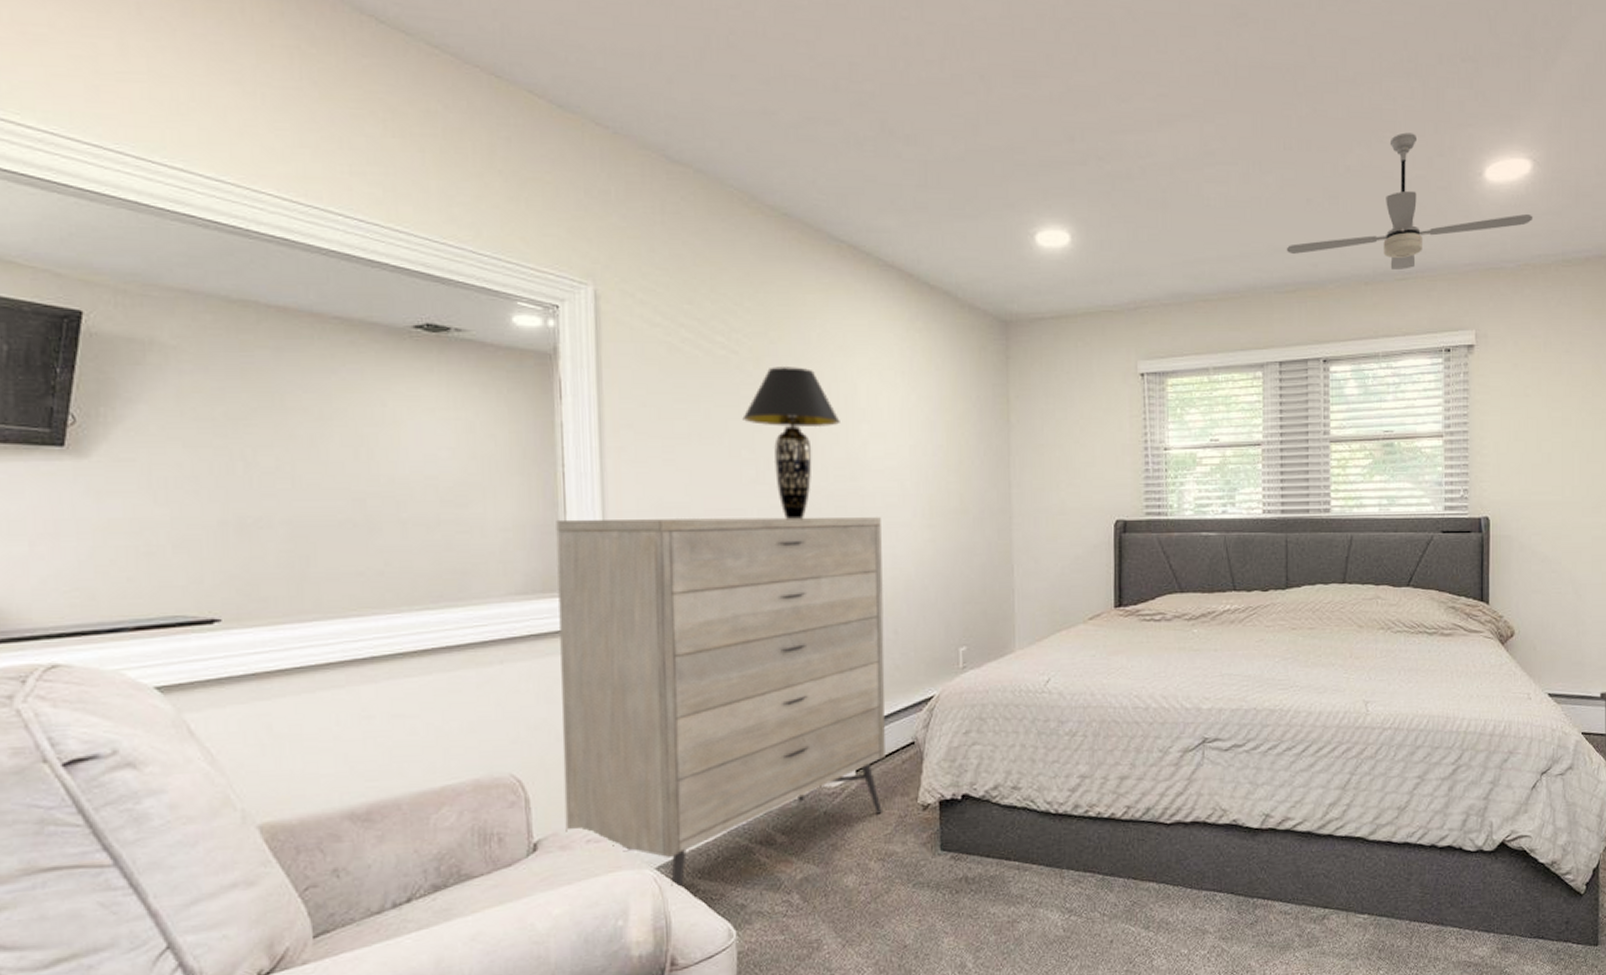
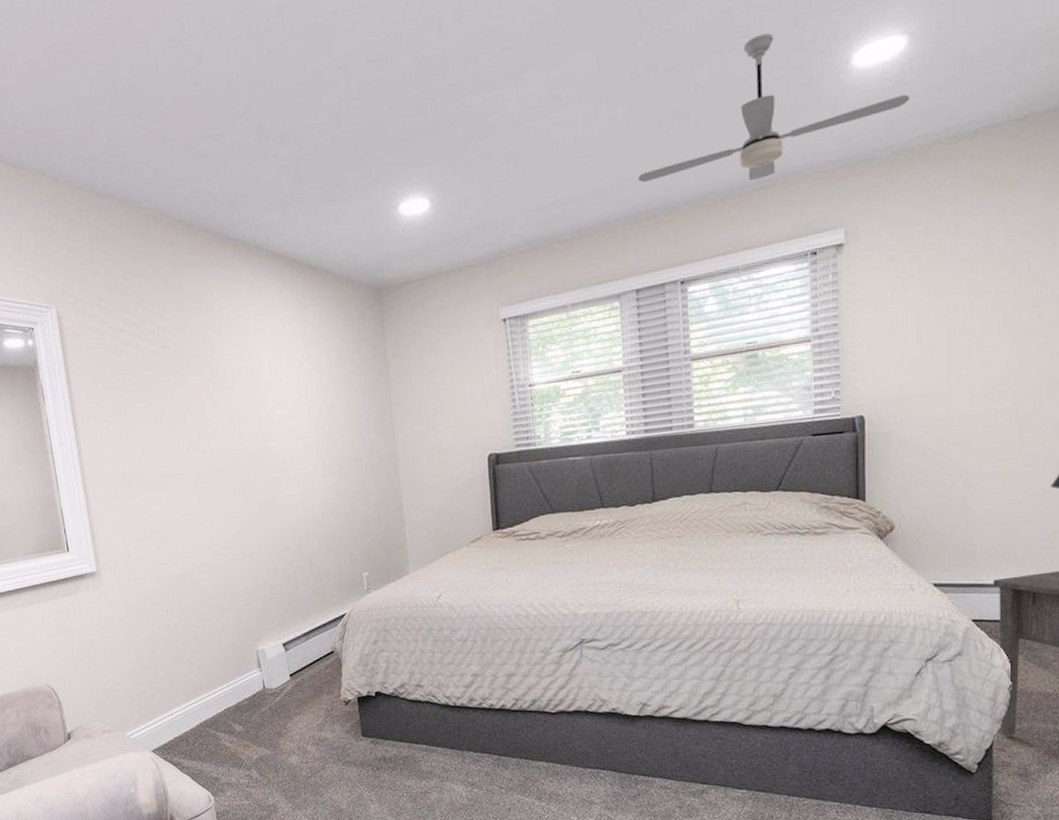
dresser: present [556,517,885,887] -> none [53,470,313,765]
table lamp: present [742,367,840,520] -> none [175,352,250,479]

